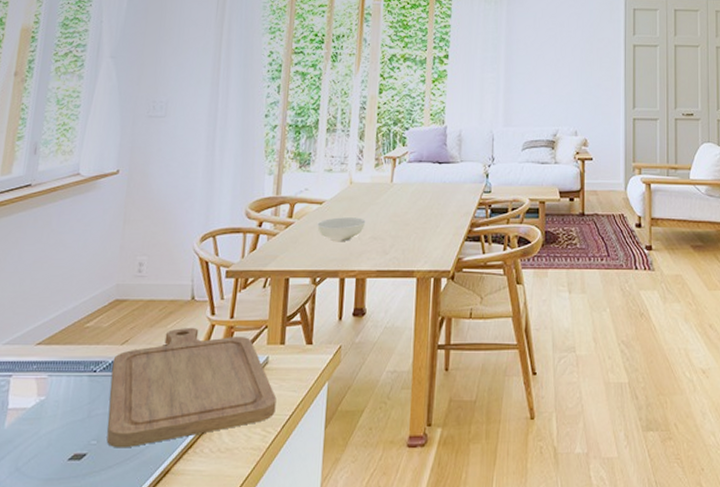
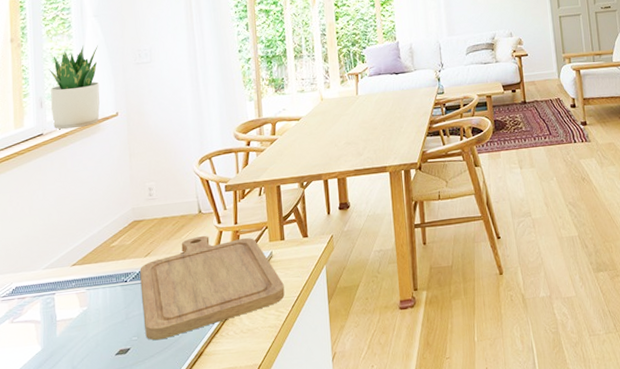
planter: none [44,88,110,183] -> present [49,45,101,130]
bowl: present [317,217,366,242] -> none [298,128,340,151]

